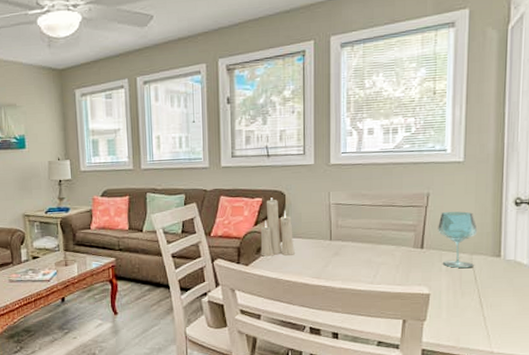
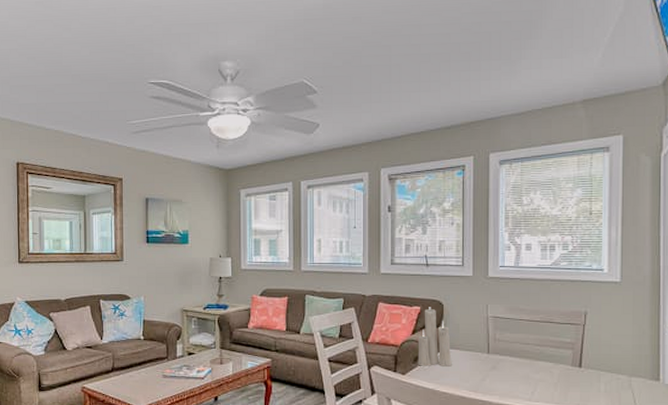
wine glass: present [438,211,478,269] -> none [596,331,636,391]

